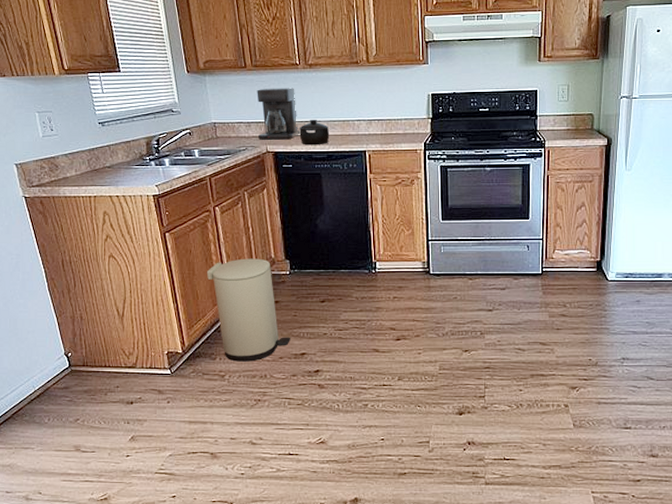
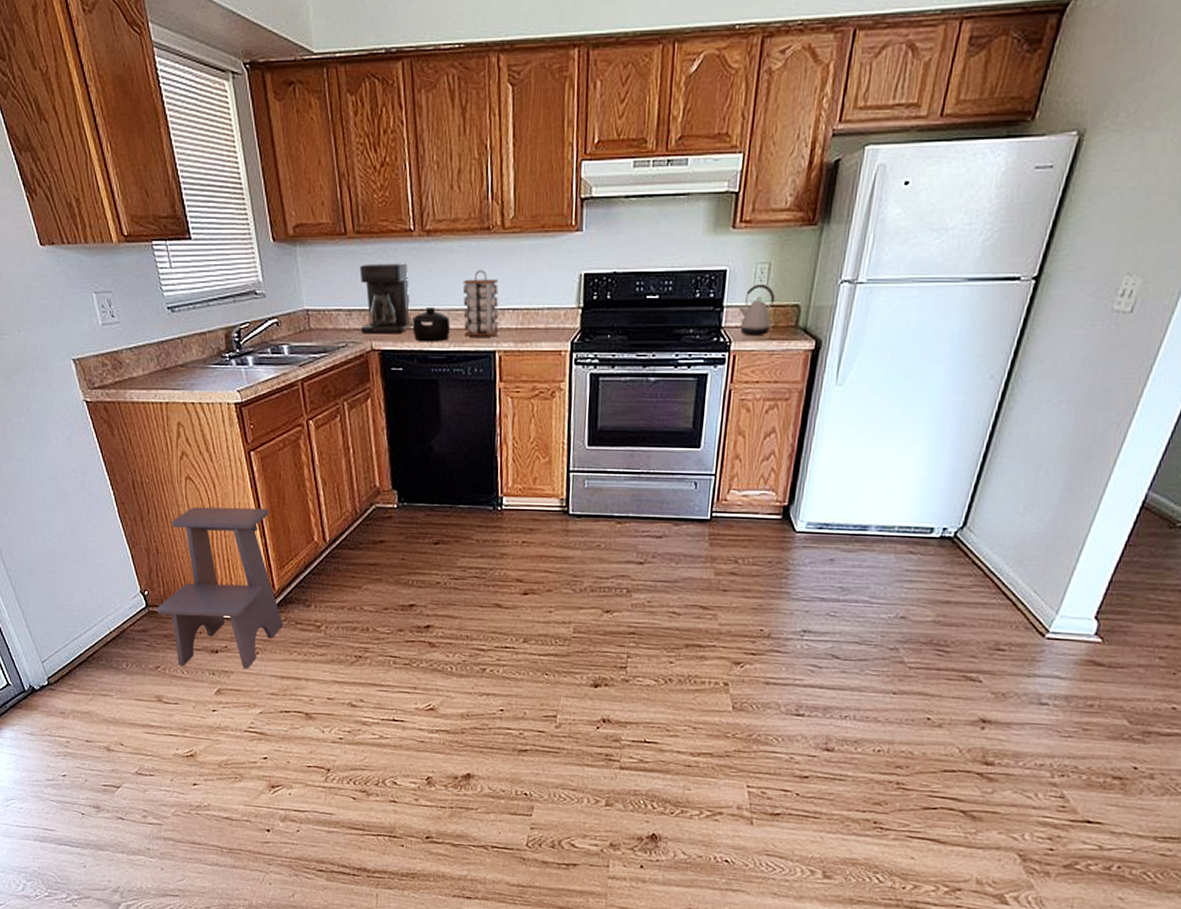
step stool: none [79,278,192,418] -> present [157,507,283,669]
pedal bin: present [206,258,290,362] -> none [299,486,397,612]
spice rack: none [338,92,367,142] -> present [462,269,499,338]
kettle: none [548,99,575,137] -> present [738,284,775,337]

